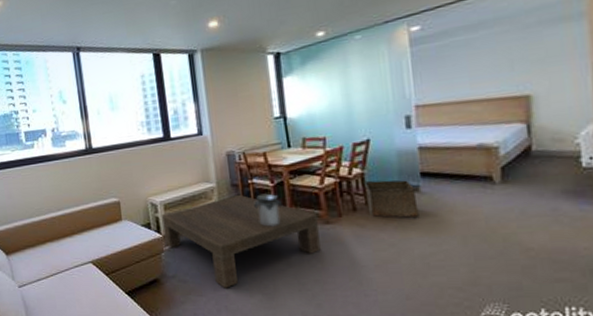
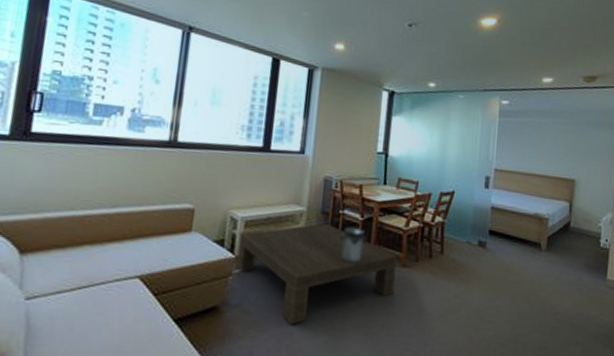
storage bin: present [365,180,419,219] -> none [442,231,484,273]

